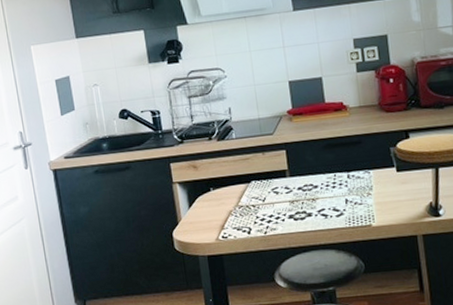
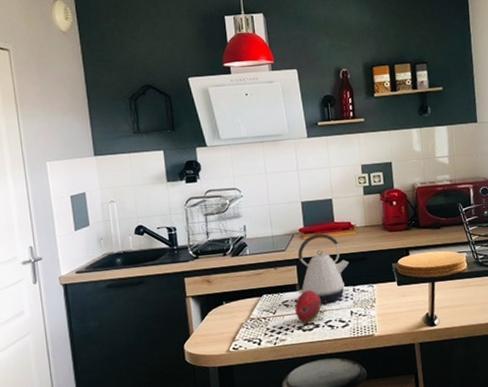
fruit: none [285,176,314,212] -> present [295,289,322,323]
kettle: none [286,115,343,191] -> present [297,233,349,304]

